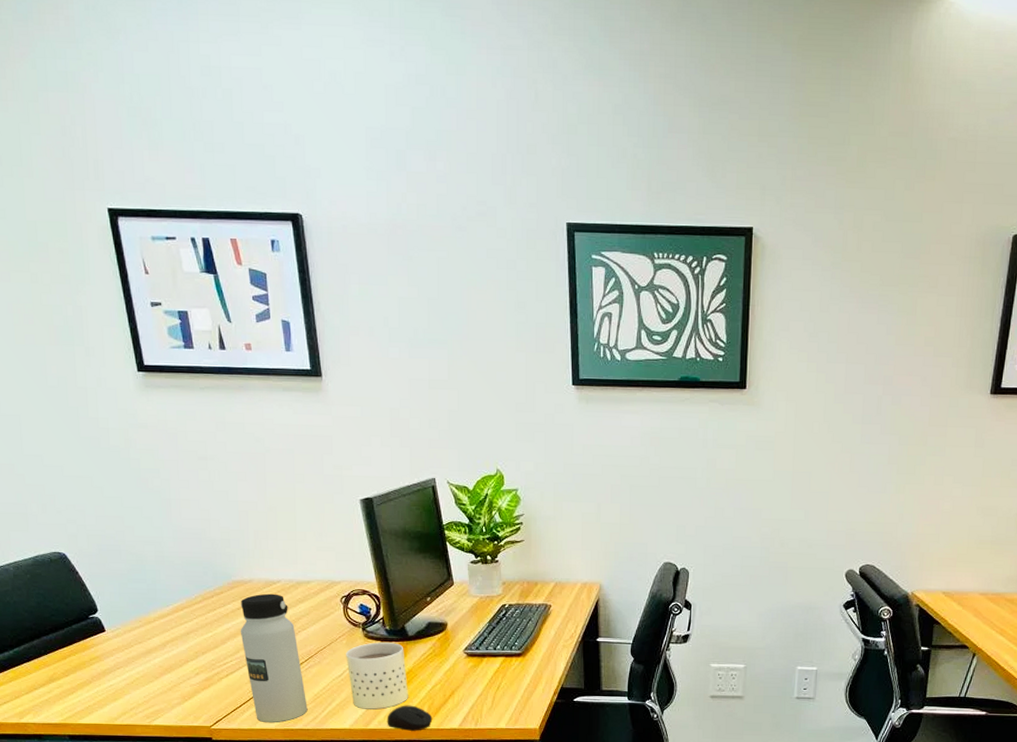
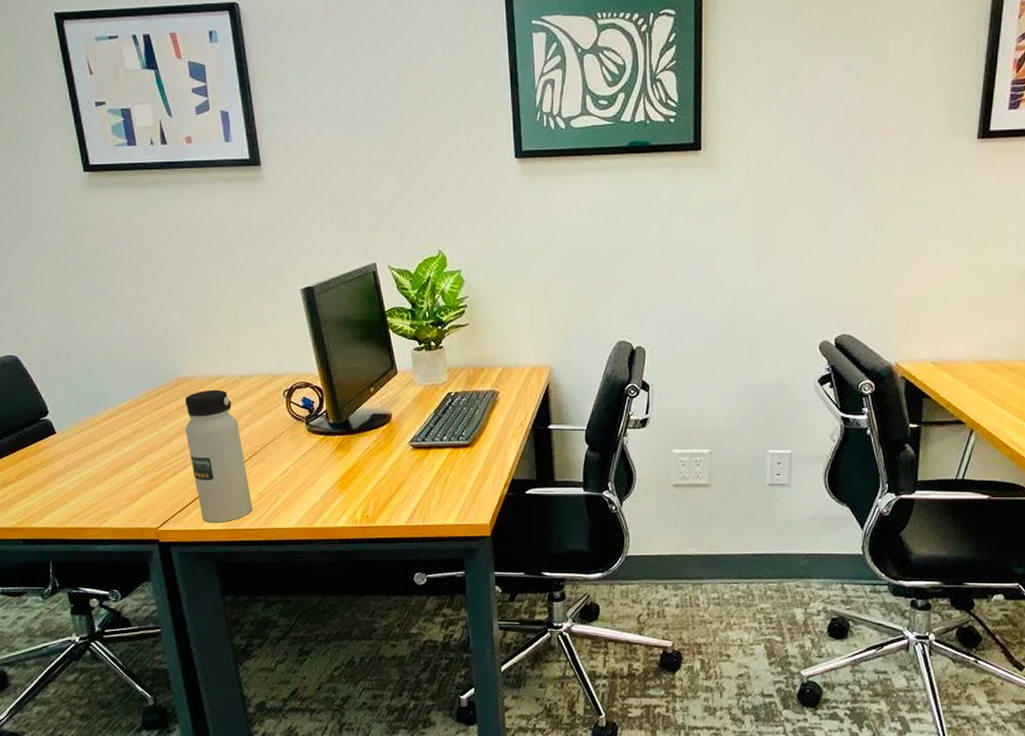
mug: present [346,642,408,710] -> none [290,436,354,507]
computer mouse: present [387,705,433,731] -> none [332,501,379,529]

